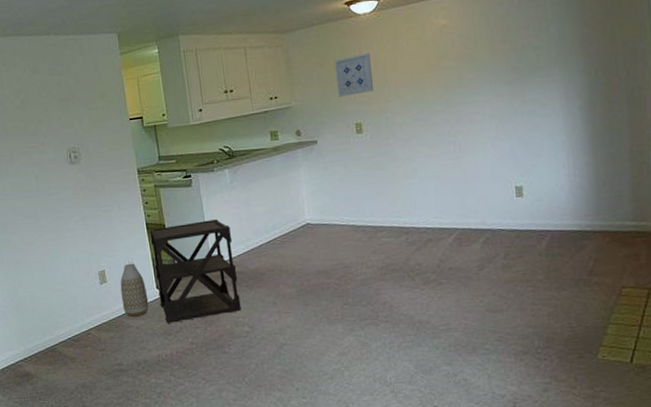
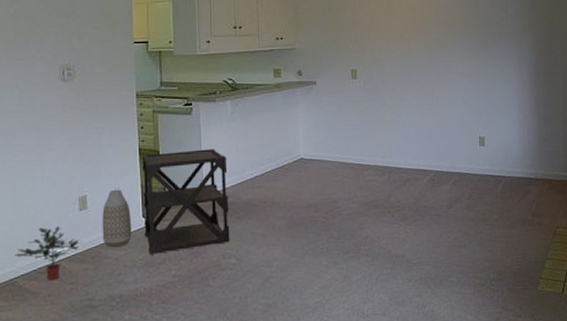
potted plant: none [52,299,107,347] -> present [15,226,83,280]
wall art: present [335,53,373,97] -> none [337,9,368,45]

